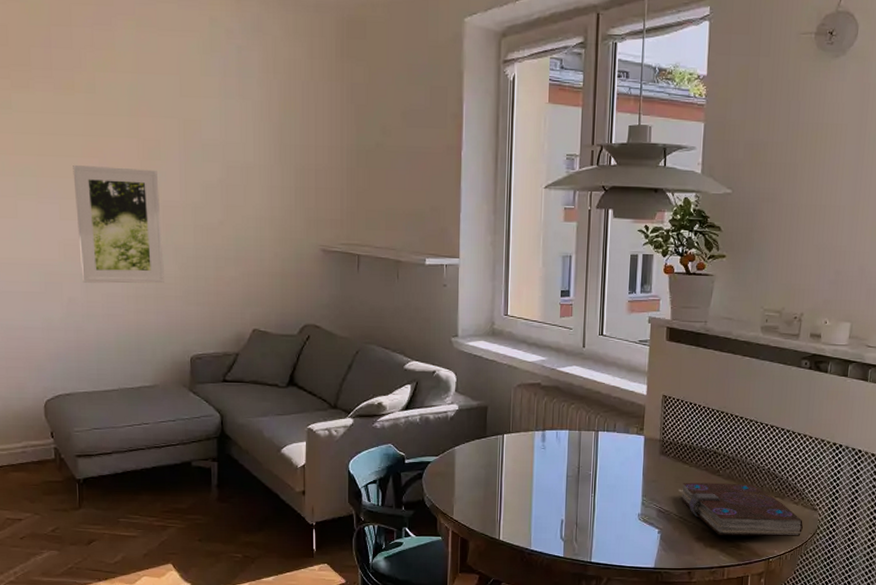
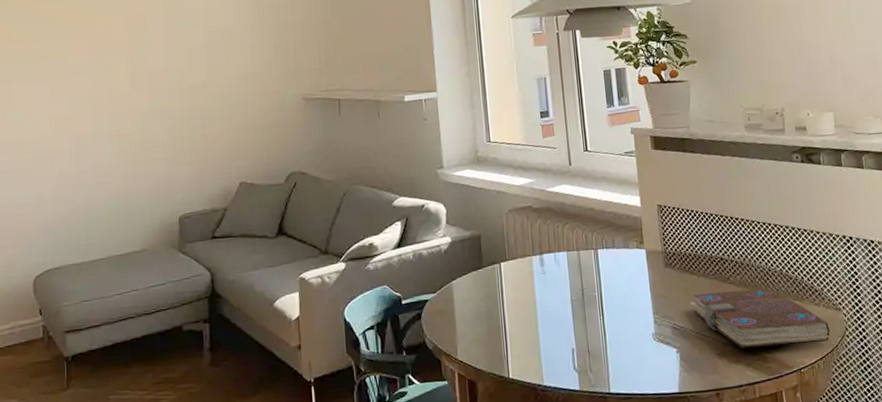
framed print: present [73,164,164,284] -> none [64,42,152,155]

